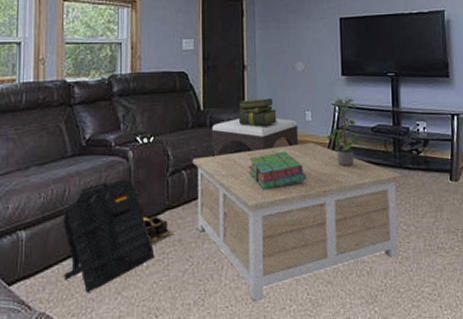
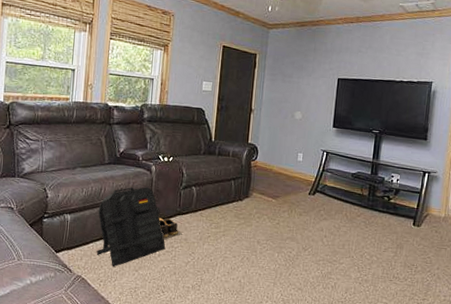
coffee table: present [192,143,402,300] -> none [201,178,372,293]
footstool: present [211,118,299,157] -> none [217,151,291,180]
stack of books: present [238,98,278,126] -> none [242,137,274,161]
stack of books: present [248,151,306,191] -> none [245,182,292,211]
potted plant: present [327,97,360,166] -> none [314,145,343,202]

